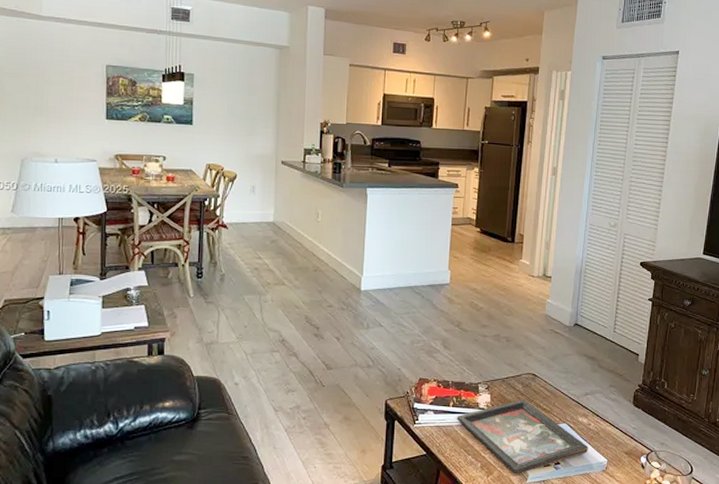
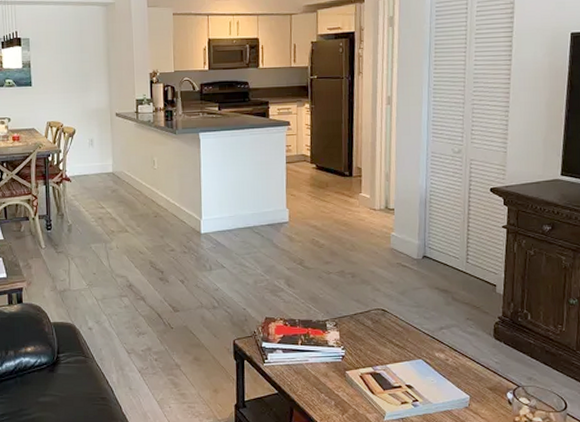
decorative tray: present [456,399,588,474] -> none [306,335,448,412]

